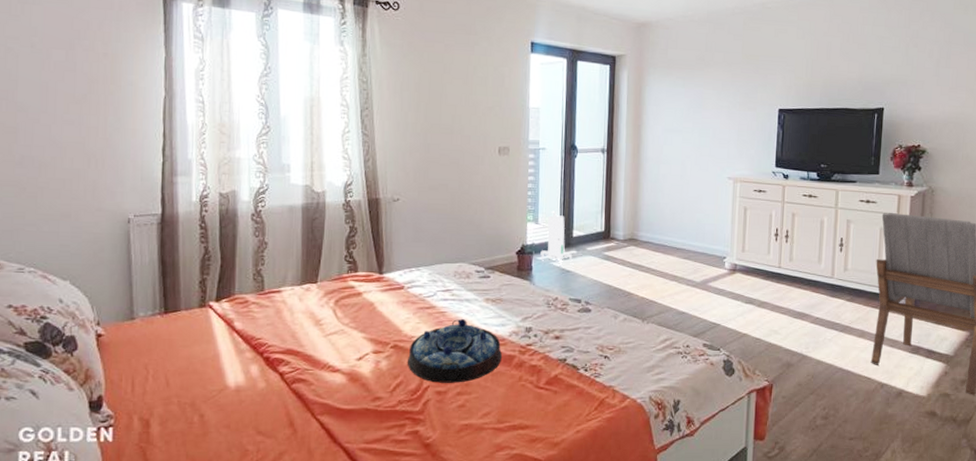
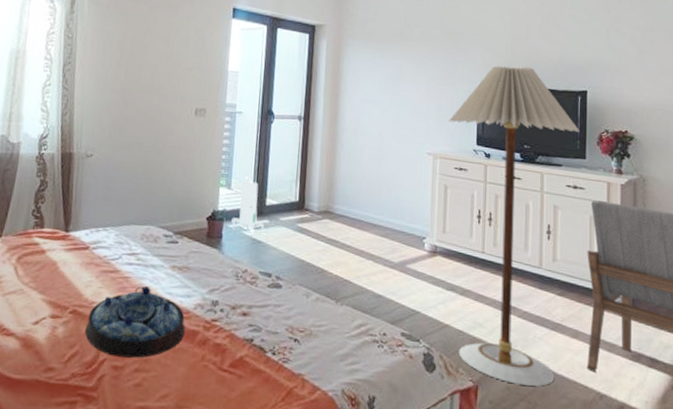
floor lamp: none [748,87,875,381] -> present [448,66,580,386]

